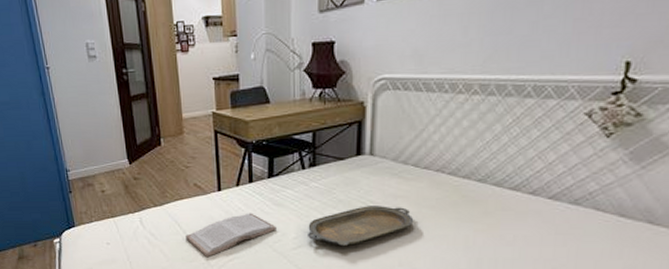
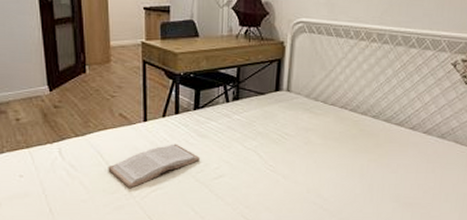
serving tray: present [306,206,414,247] -> none [228,138,321,176]

